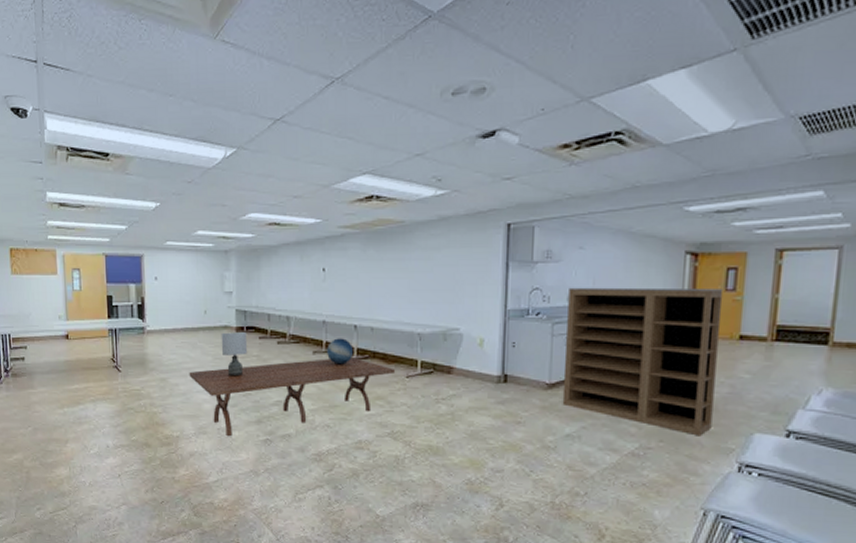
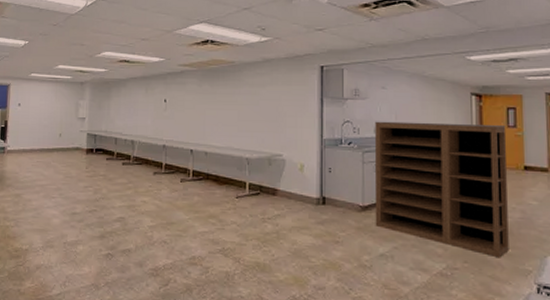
dining table: present [189,356,396,437] -> none [41,177,227,251]
lamp: present [221,332,248,377] -> none [72,153,96,194]
decorative globe: present [327,338,354,365] -> none [166,161,190,185]

